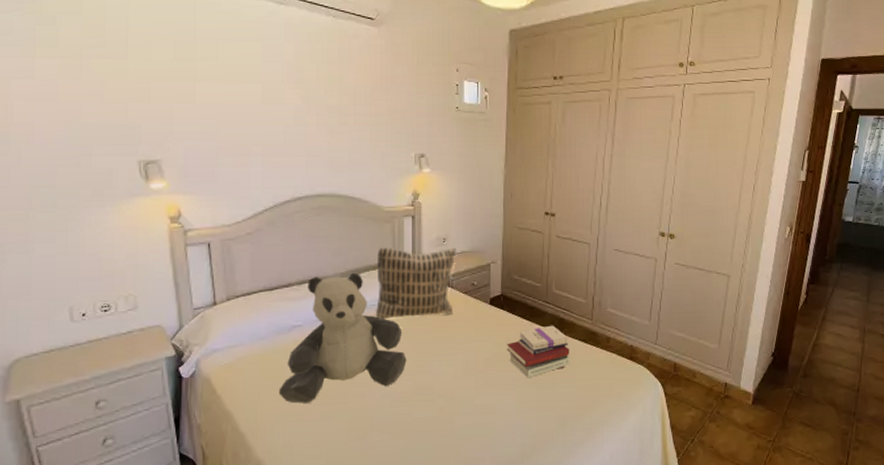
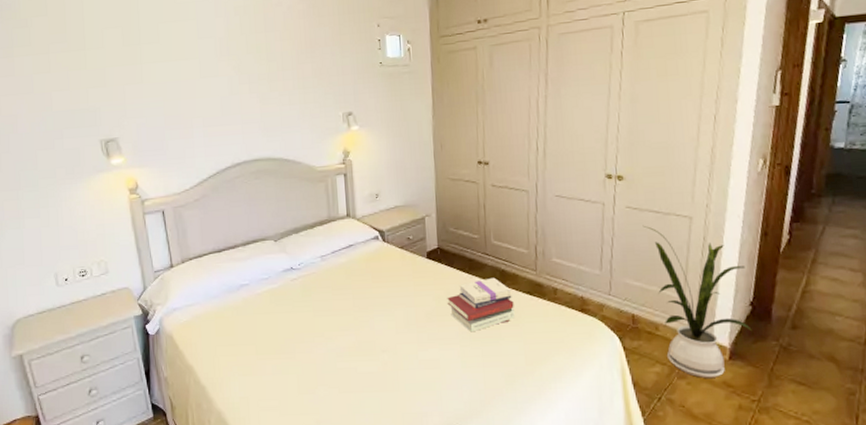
teddy bear: present [278,272,407,404] -> none [232,232,349,358]
cushion: present [376,247,456,320] -> none [314,203,390,277]
house plant: none [688,281,772,422] -> present [642,225,752,379]

